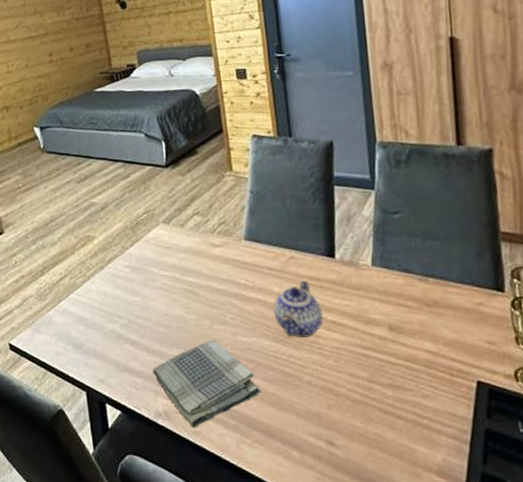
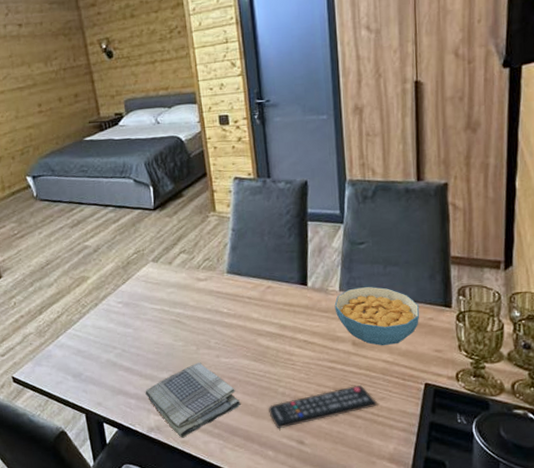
teapot: present [273,280,323,337] -> none [253,306,295,356]
remote control: none [293,377,422,425] -> present [269,384,378,429]
cereal bowl: none [366,262,467,333] -> present [334,286,420,346]

